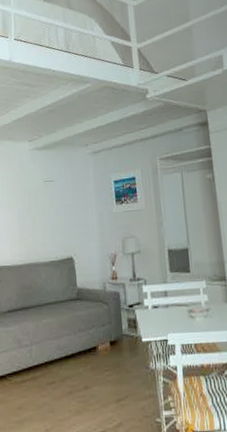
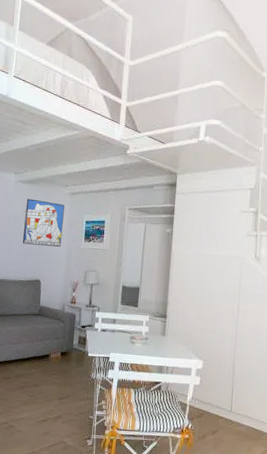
wall art: none [45,165,91,219] -> present [22,198,64,247]

